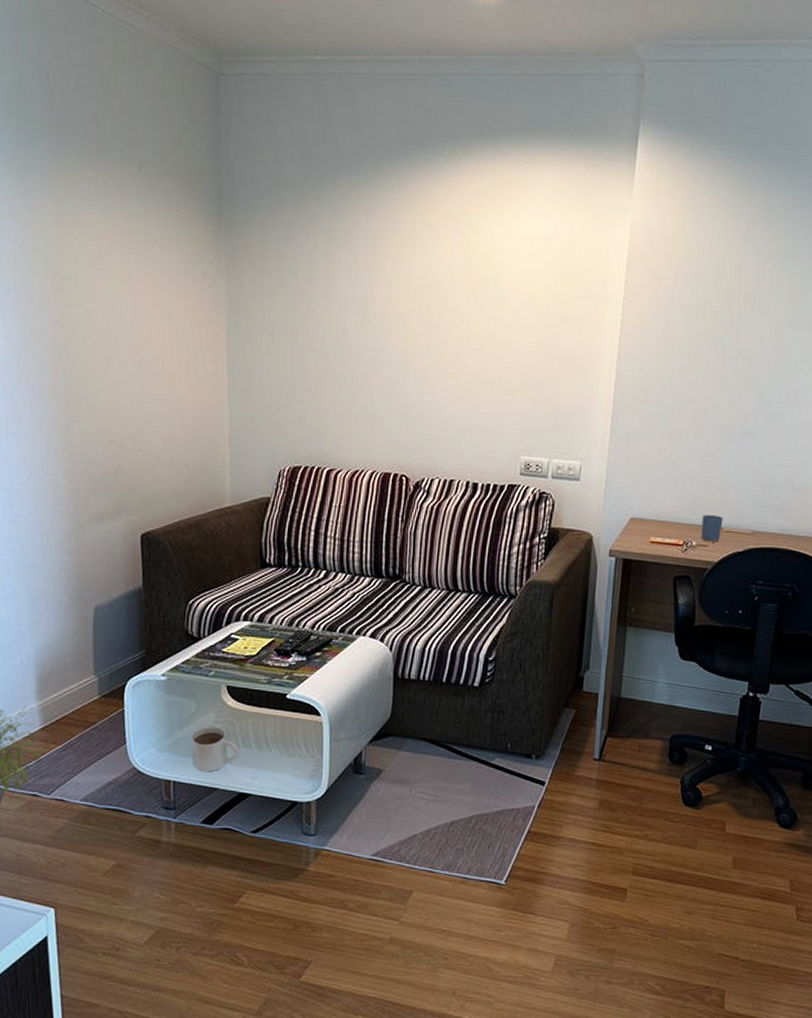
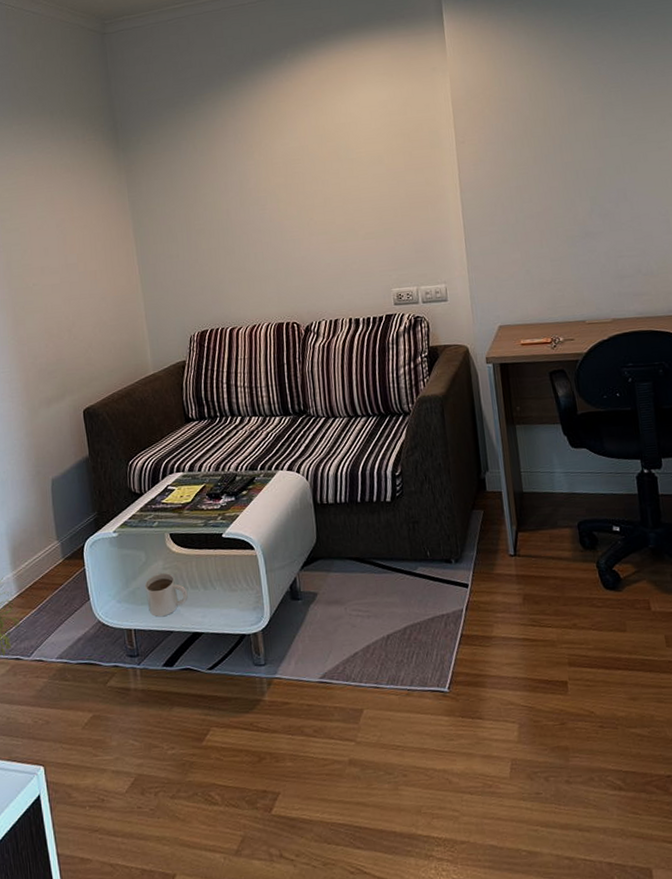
mug: present [701,514,723,542] -> none [564,310,585,336]

